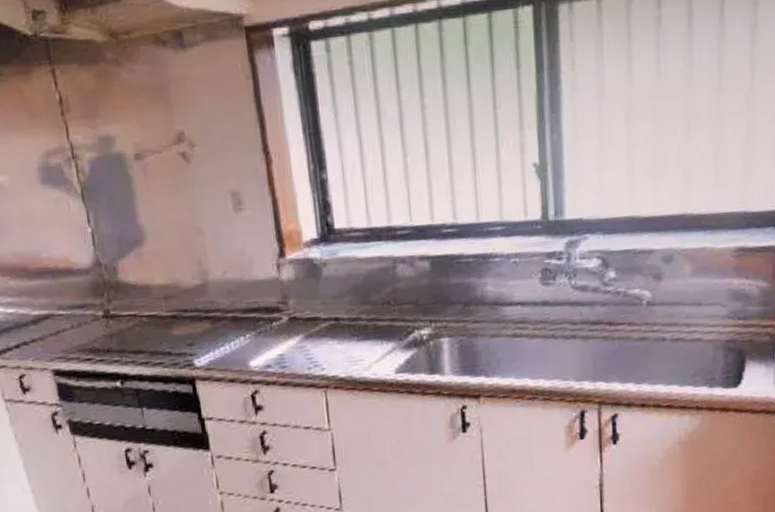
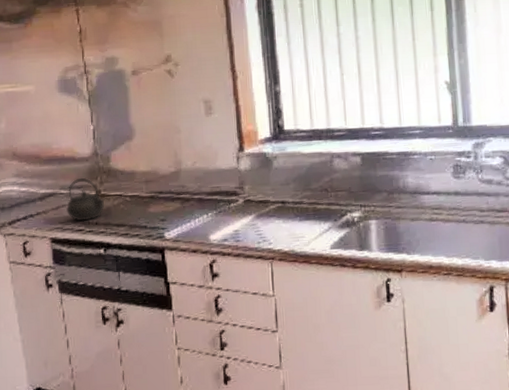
kettle: none [67,294,117,348] -> present [65,177,105,221]

